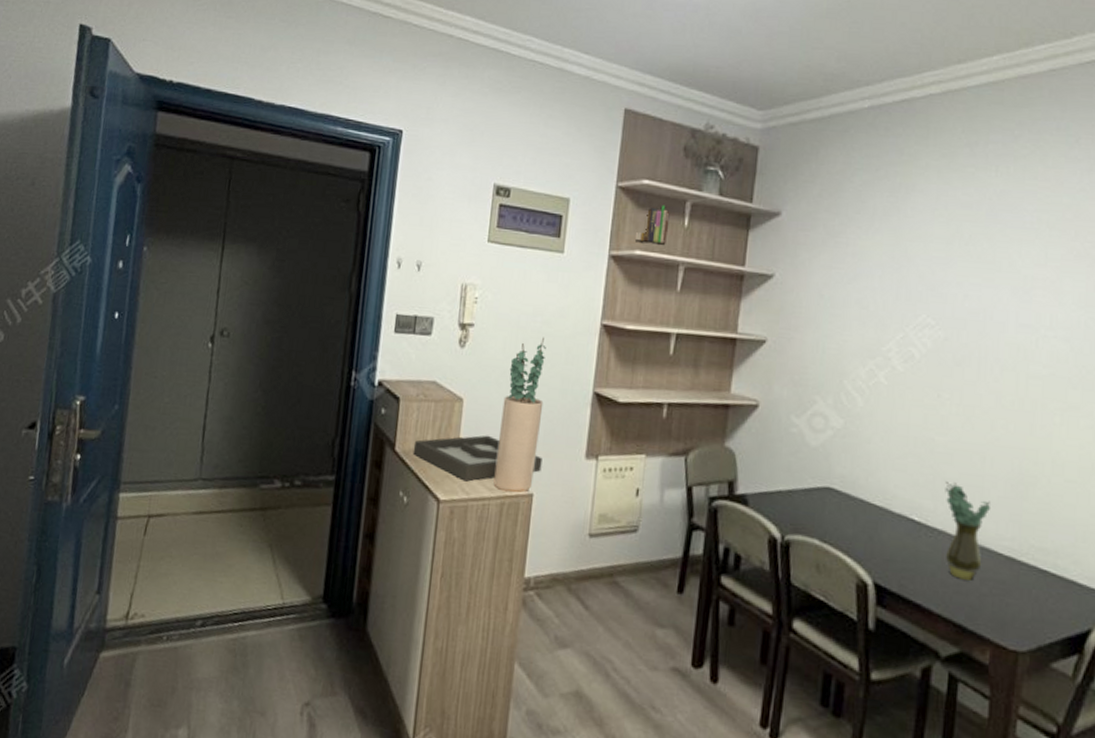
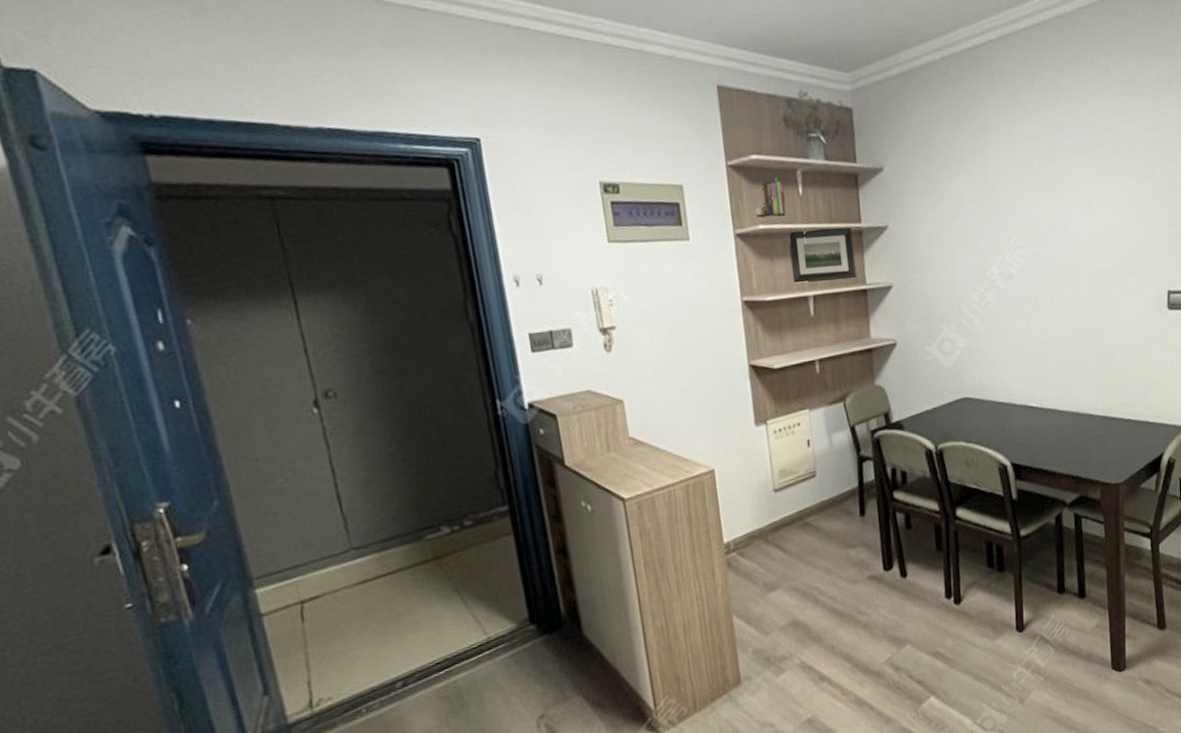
decorative tray: present [413,435,543,482] -> none [584,428,717,476]
vase: present [493,337,546,493] -> none [663,324,712,475]
picture frame: none [658,262,732,324] -> present [788,227,856,284]
vase: present [945,482,991,581] -> none [1051,370,1086,443]

